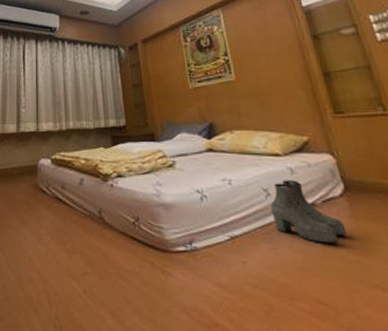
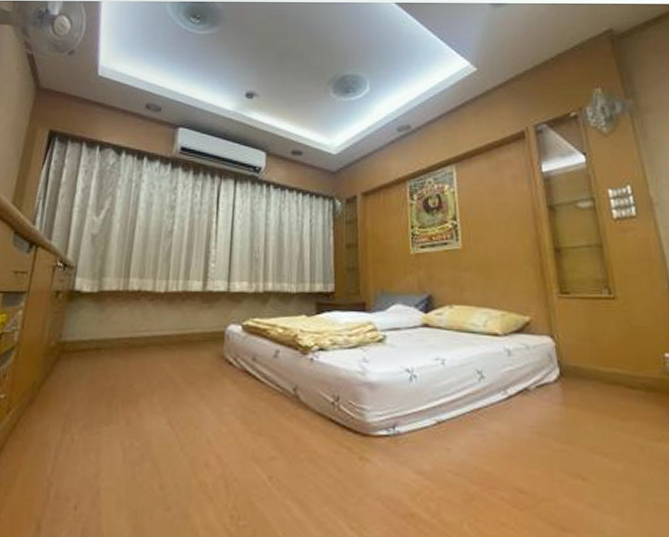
boots: present [270,180,347,244] -> none [483,362,556,432]

